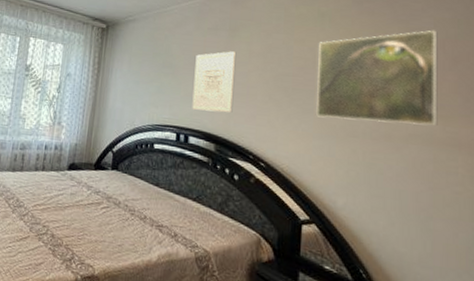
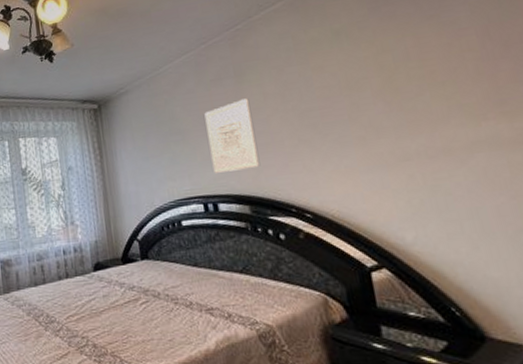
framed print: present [316,30,438,126] -> none [340,17,503,148]

